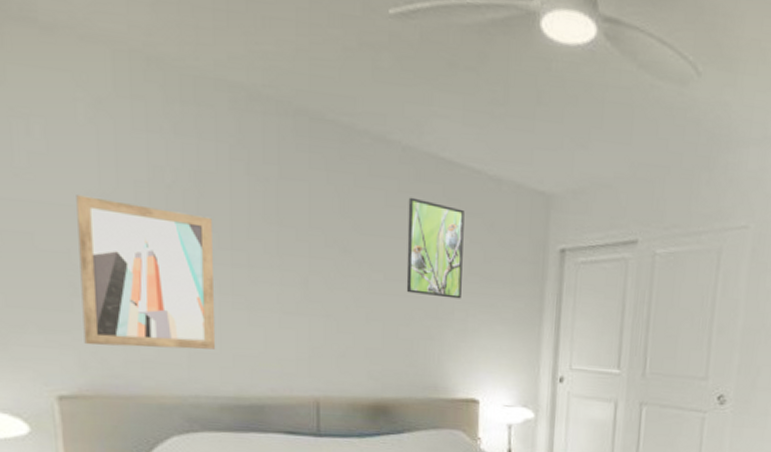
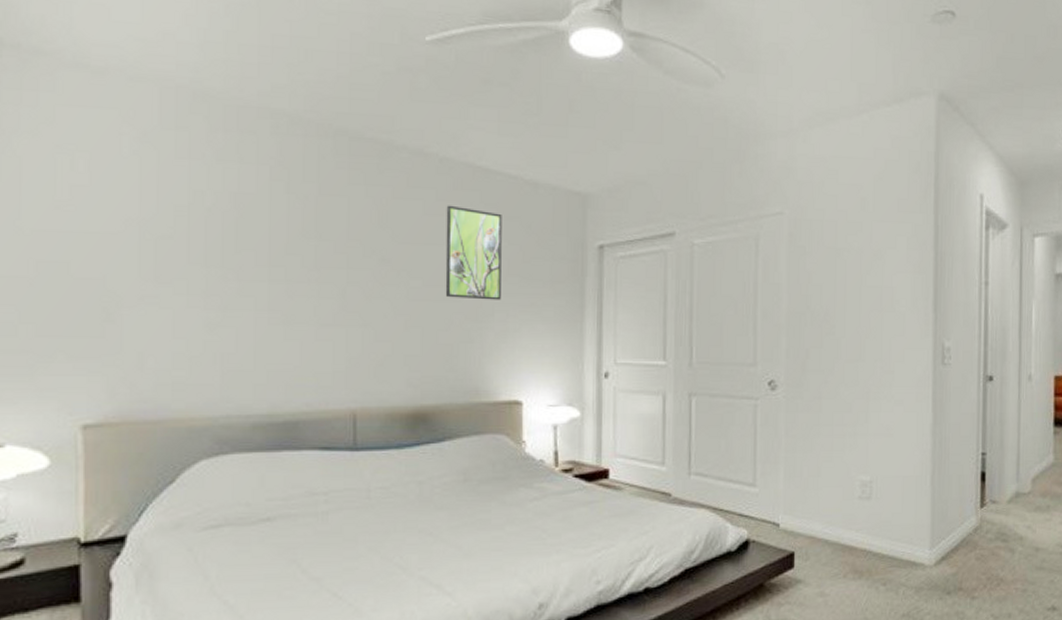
wall art: present [76,195,216,350] -> none [114,223,251,370]

